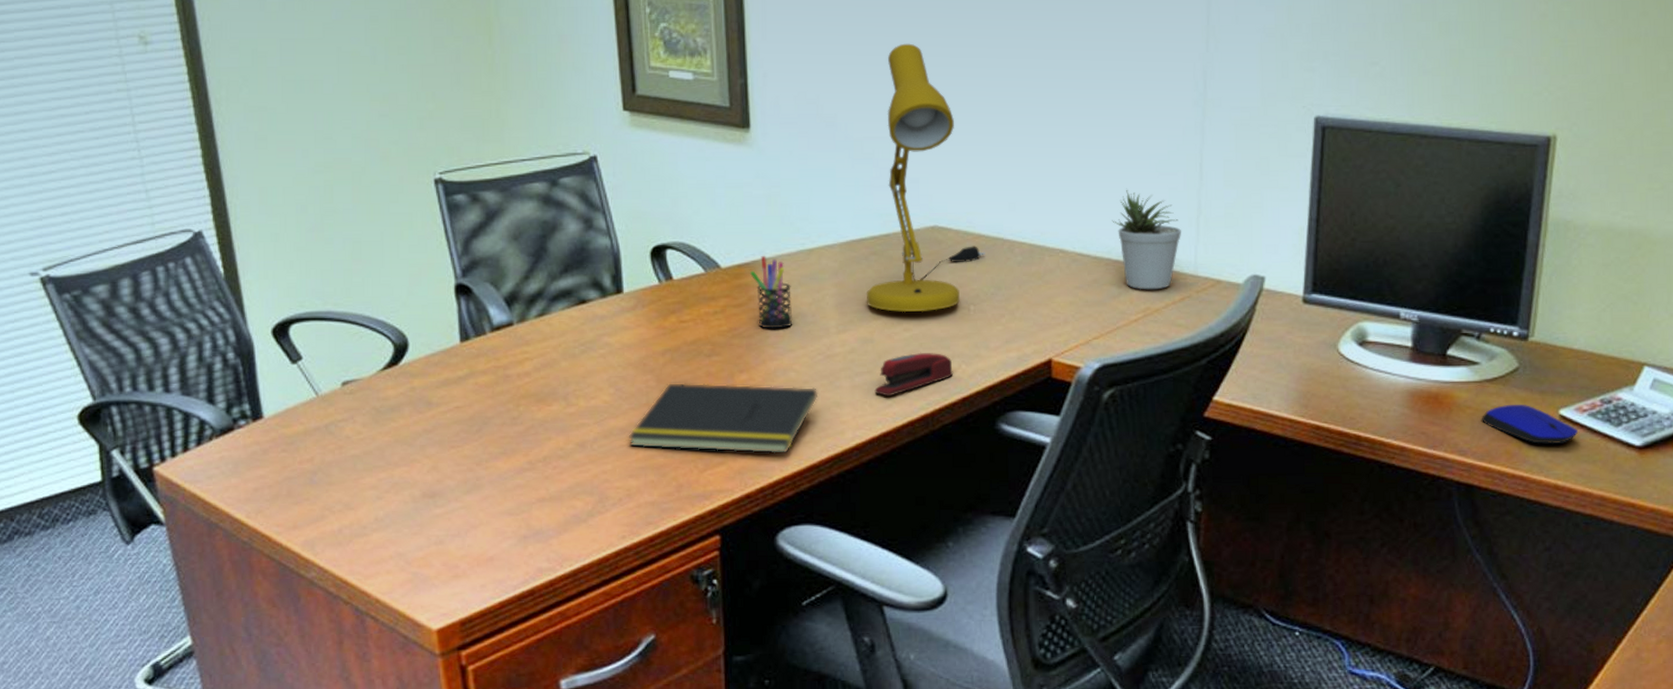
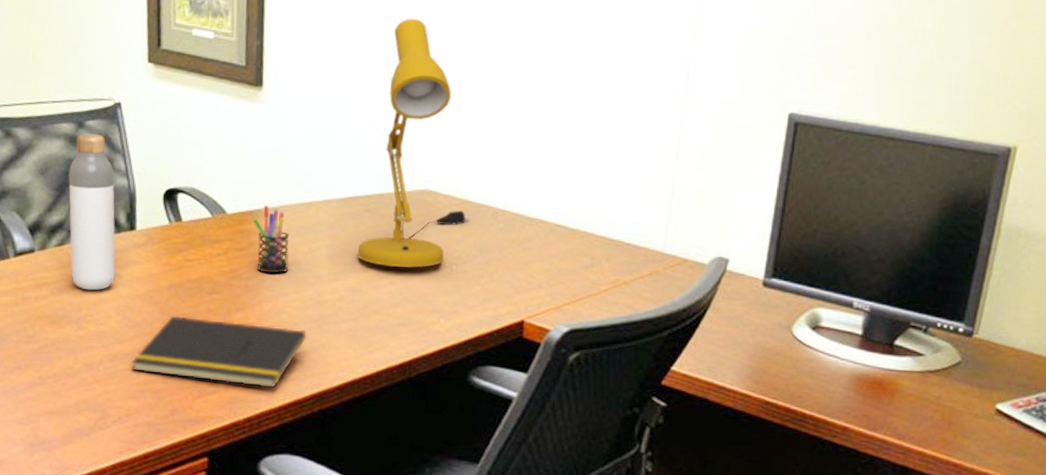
bottle: none [544,192,603,363] -> present [68,134,116,291]
stapler: present [874,352,954,397] -> none [358,305,433,344]
potted plant: present [1112,190,1181,290] -> none [590,169,654,264]
computer mouse: present [1481,404,1579,445] -> none [921,395,1013,436]

